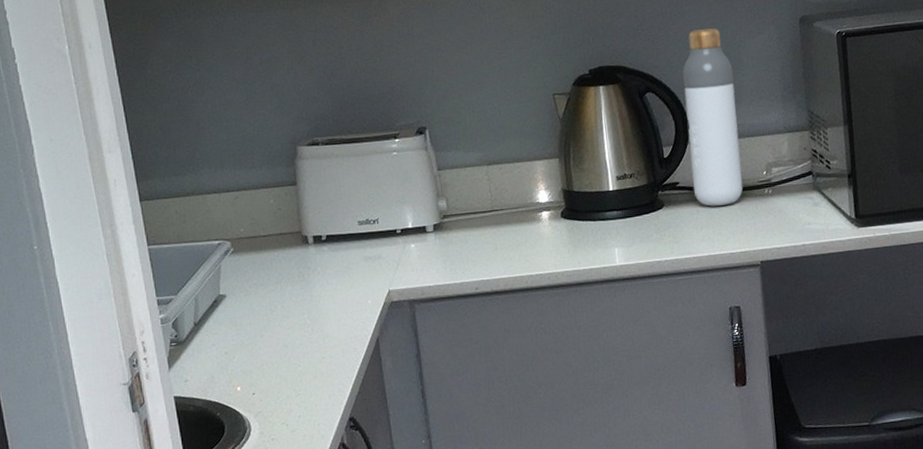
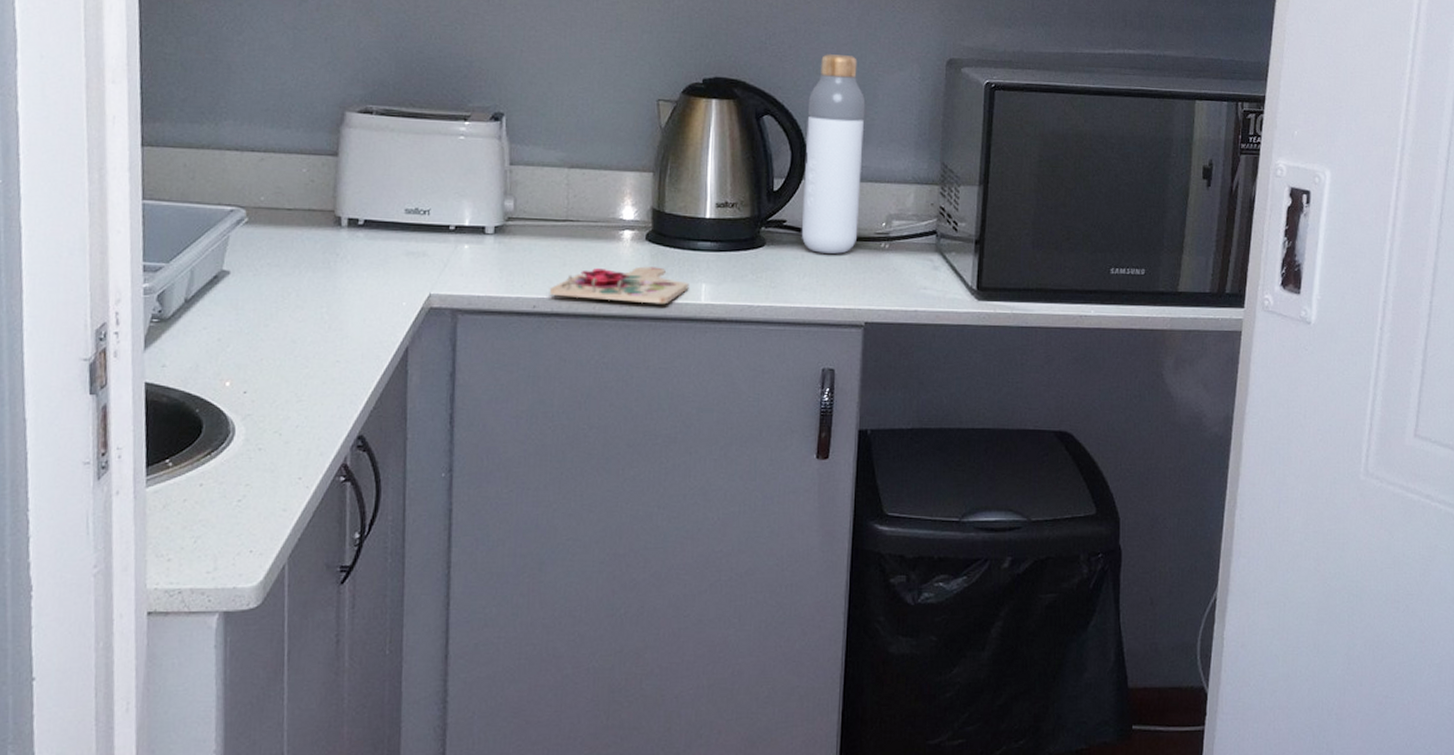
cutting board: none [486,239,604,277] -> present [549,266,689,305]

